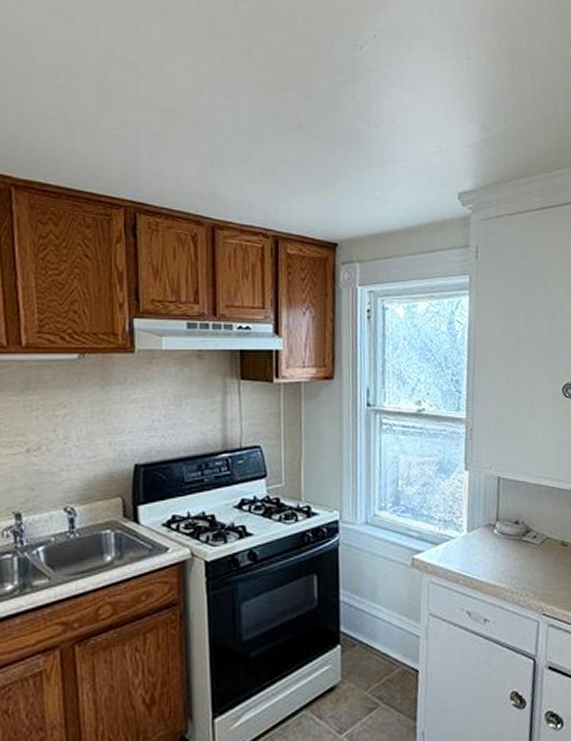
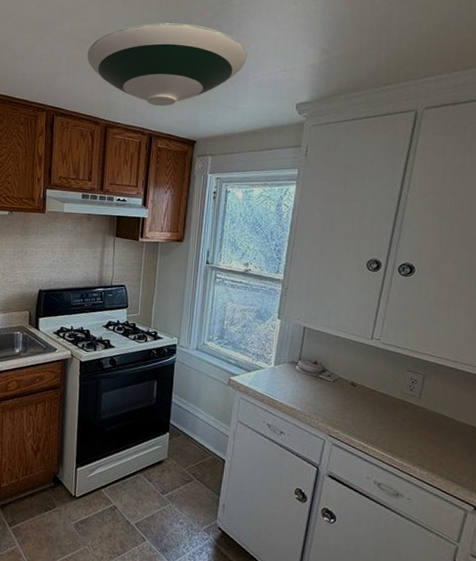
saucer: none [177,88,391,199] -> present [87,23,247,107]

